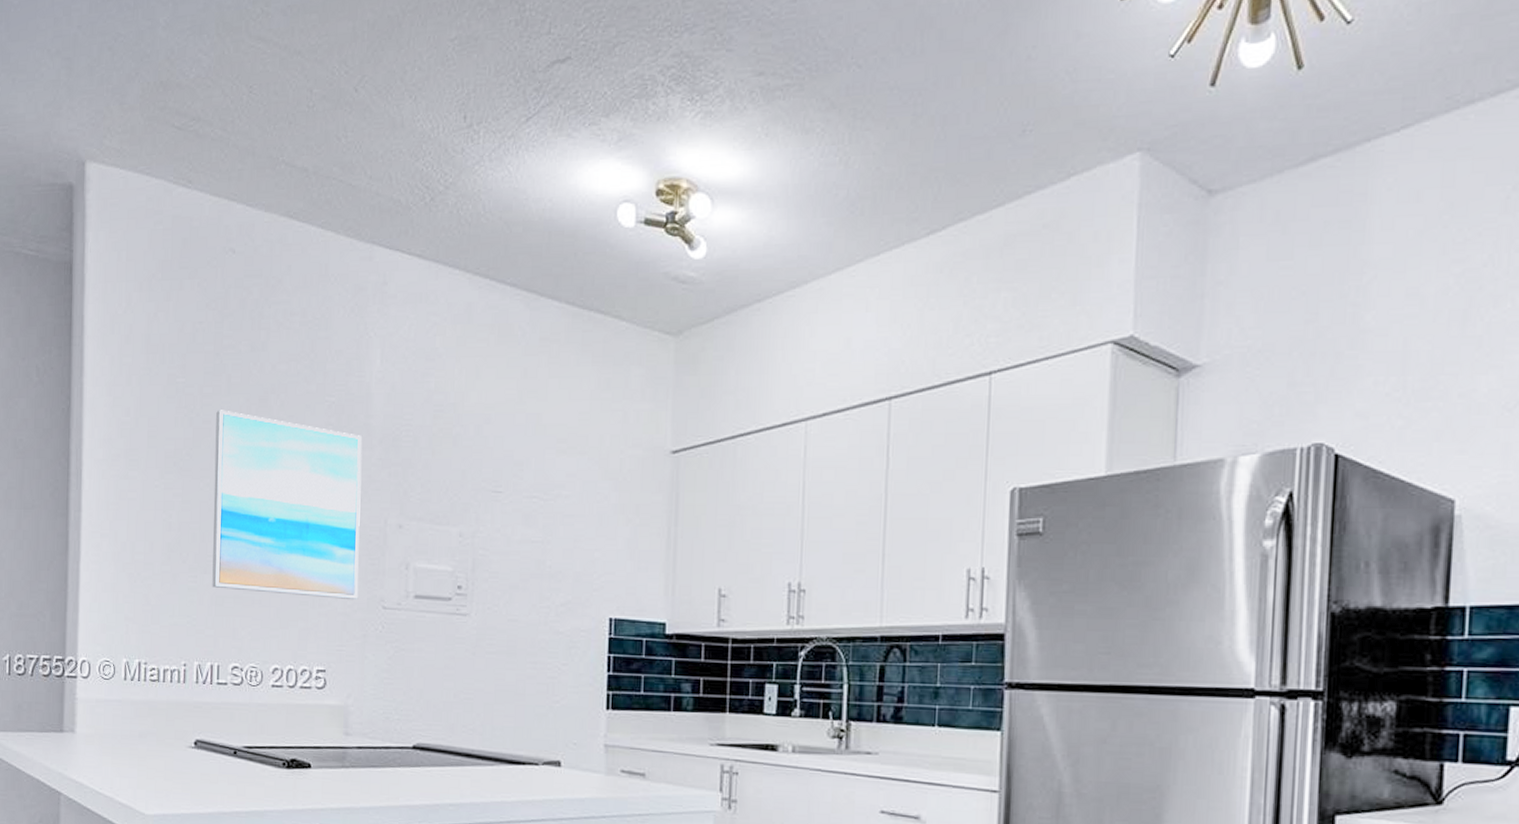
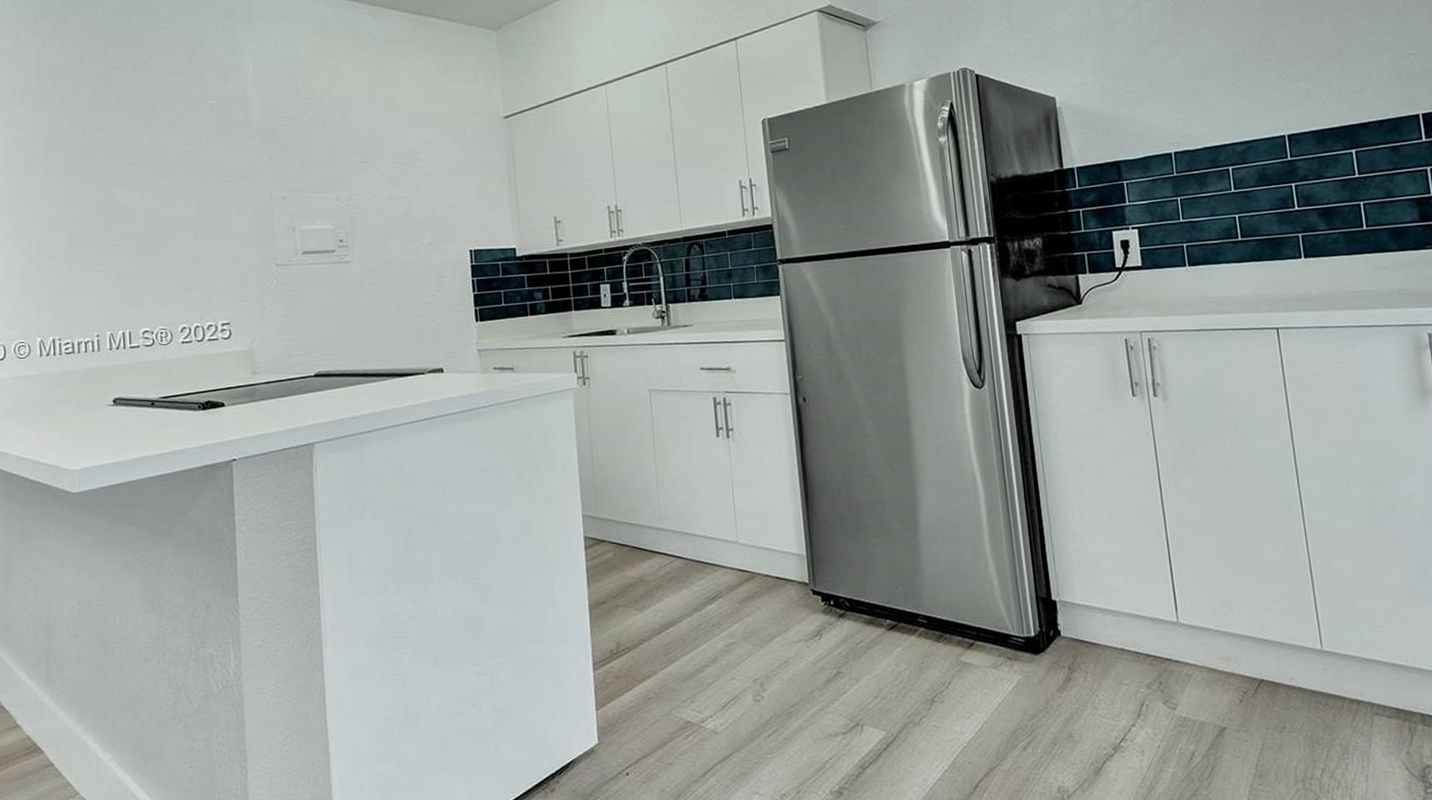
wall art: present [212,410,362,599] -> none [108,119,253,267]

